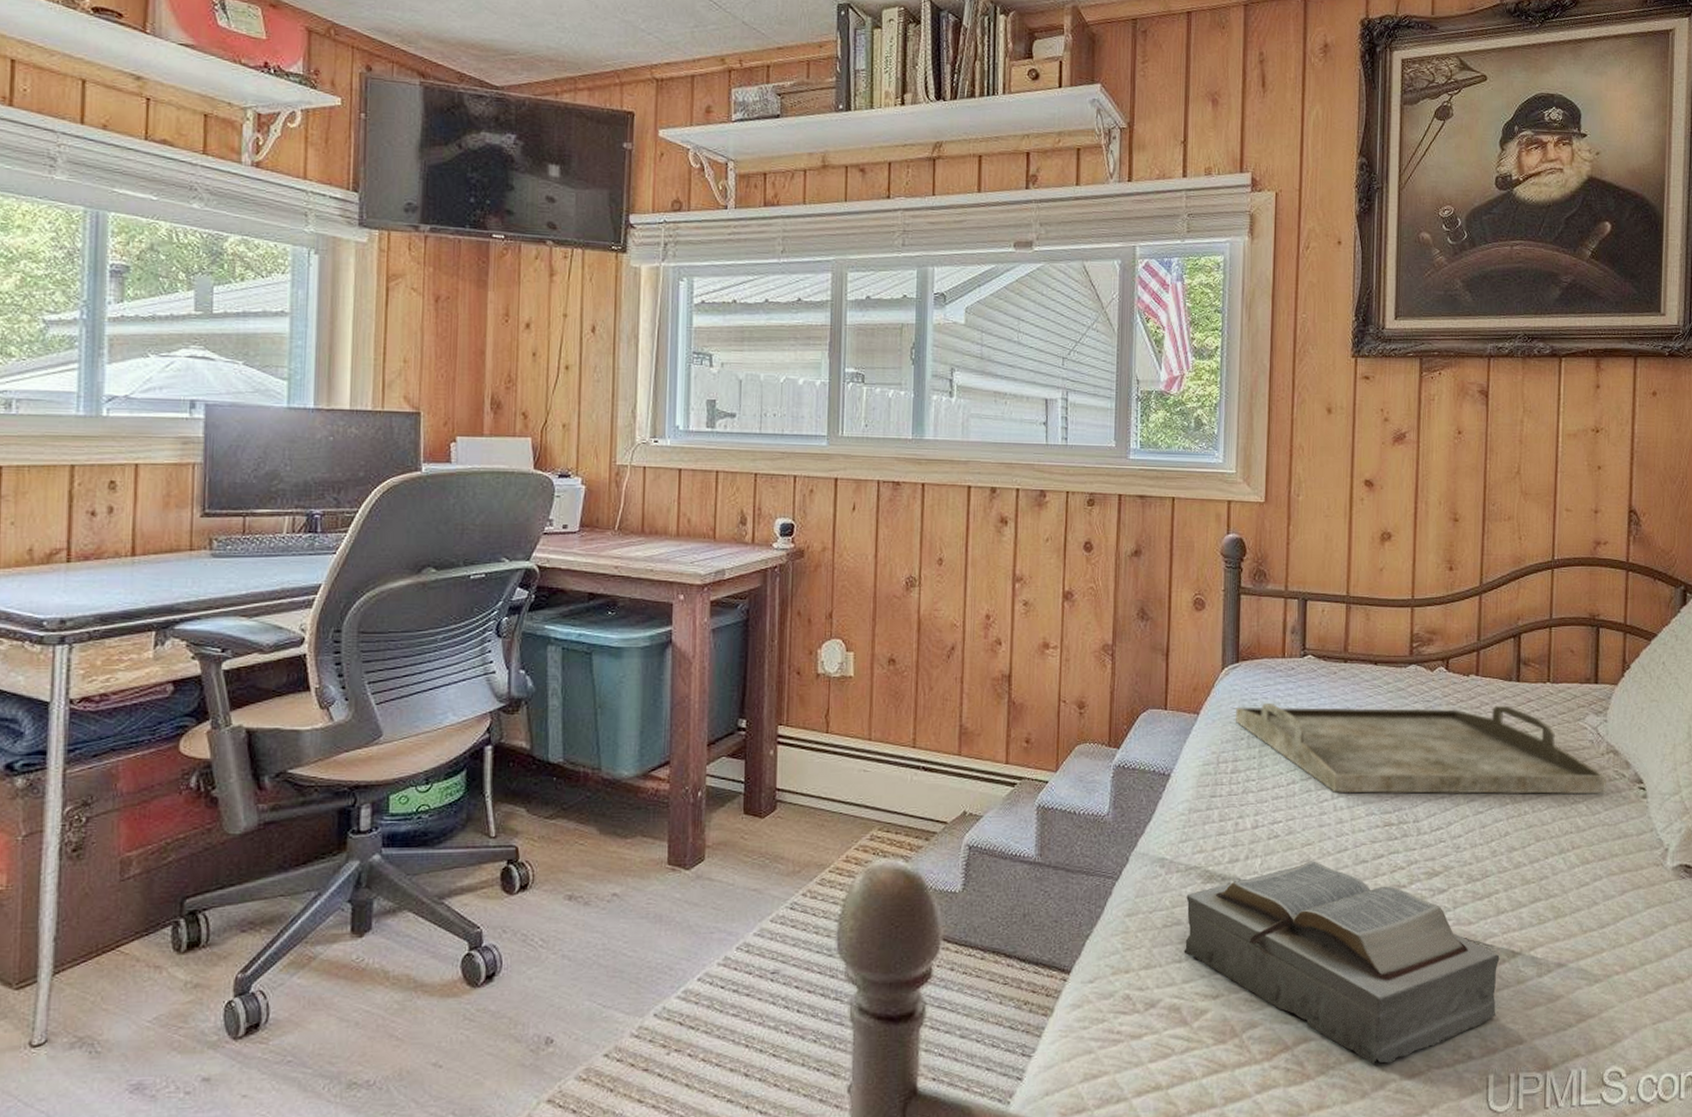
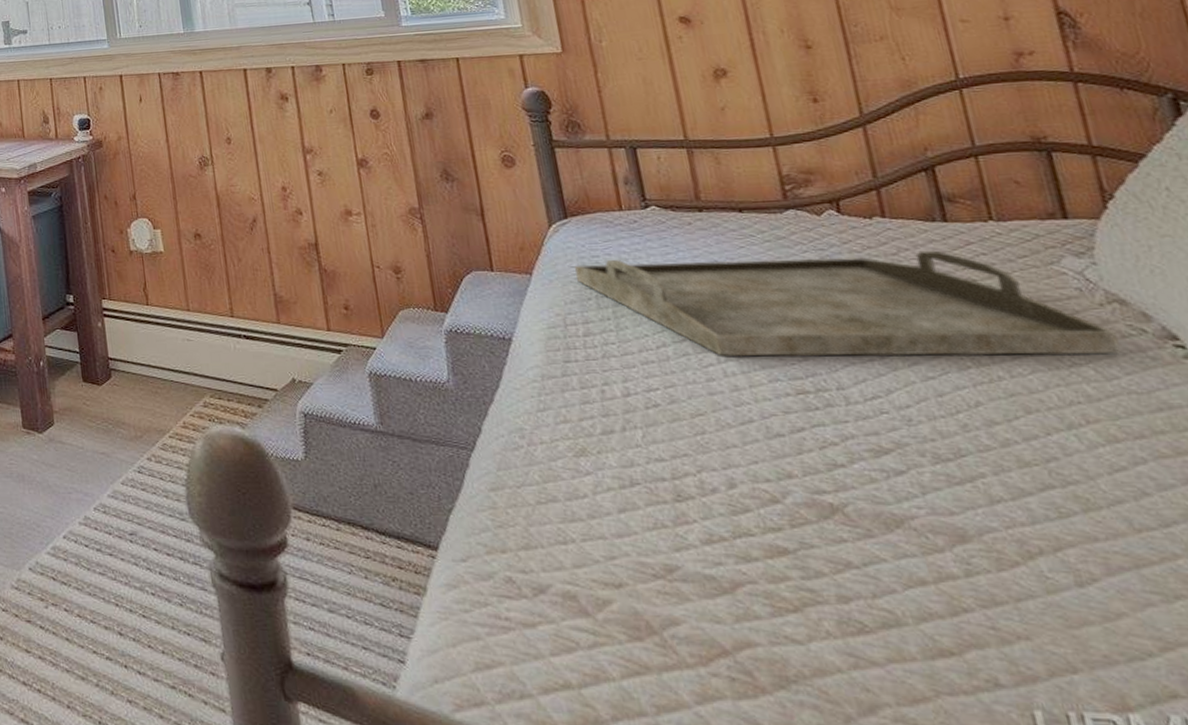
bible: present [1183,861,1500,1064] -> none [558,433,1024,683]

